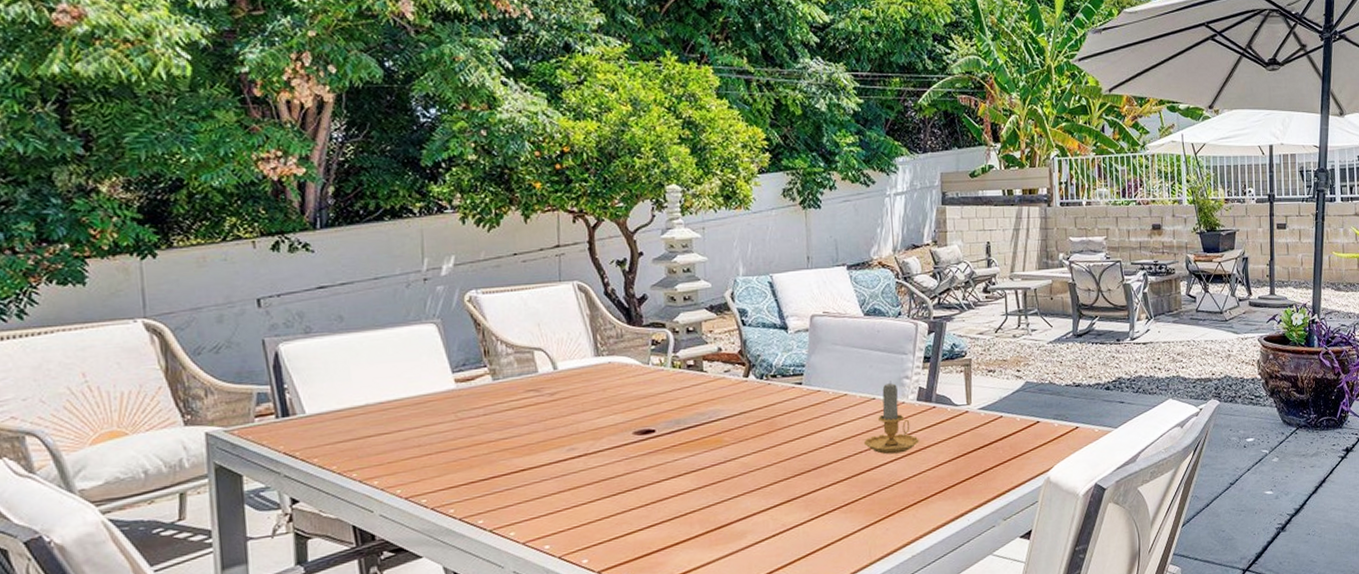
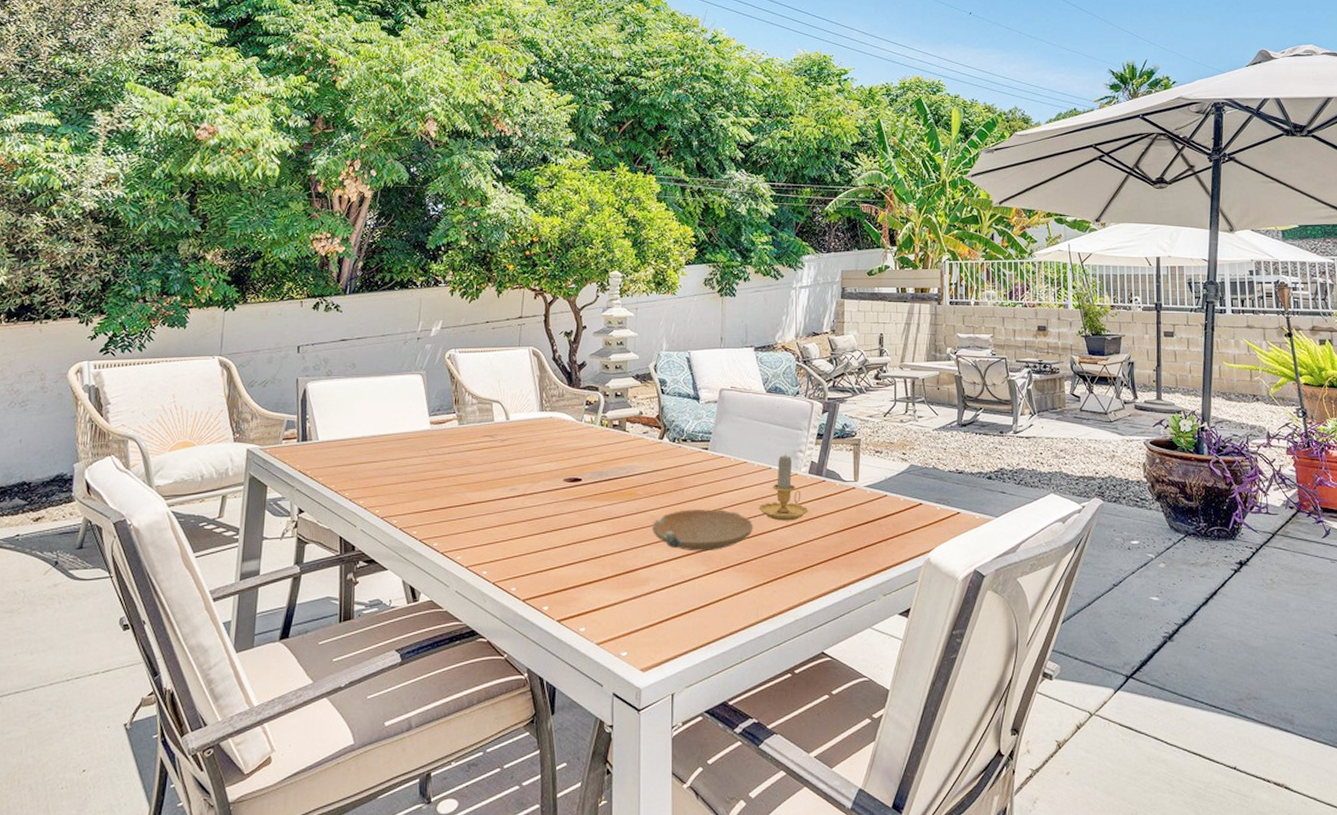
bowl: none [744,448,859,497] -> present [652,509,753,552]

